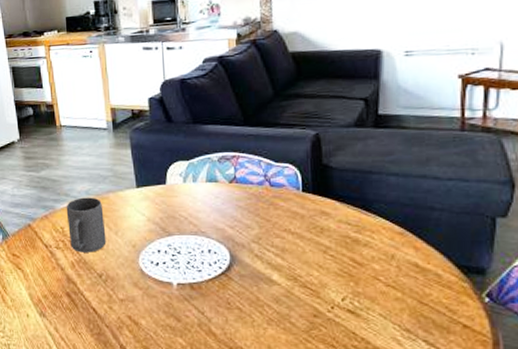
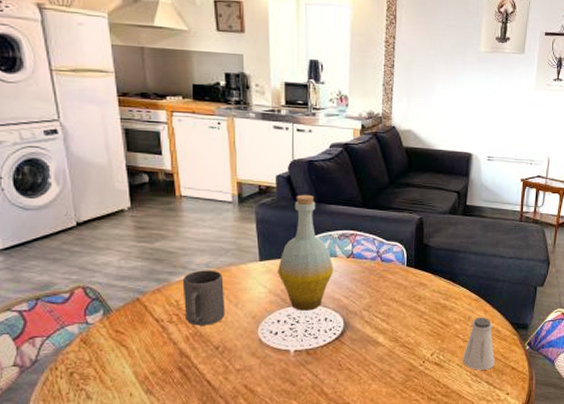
bottle: none [155,115,215,241] -> present [278,194,334,311]
saltshaker: none [386,255,435,325] -> present [462,317,495,370]

